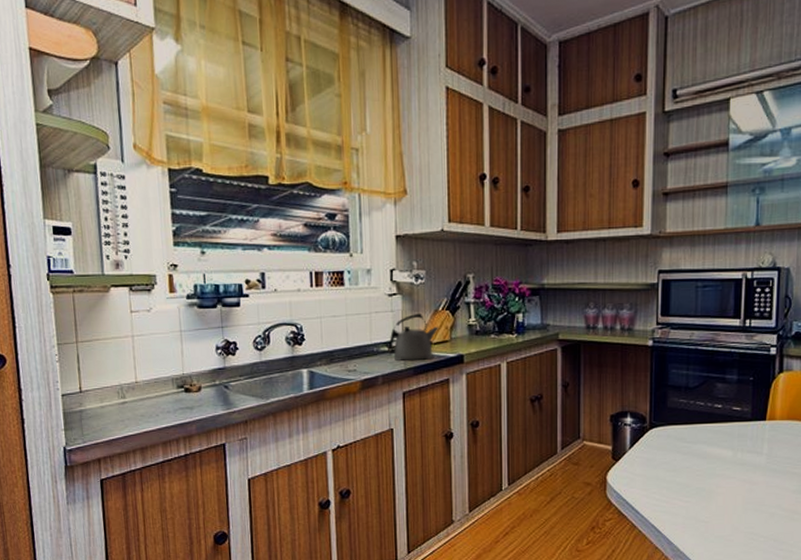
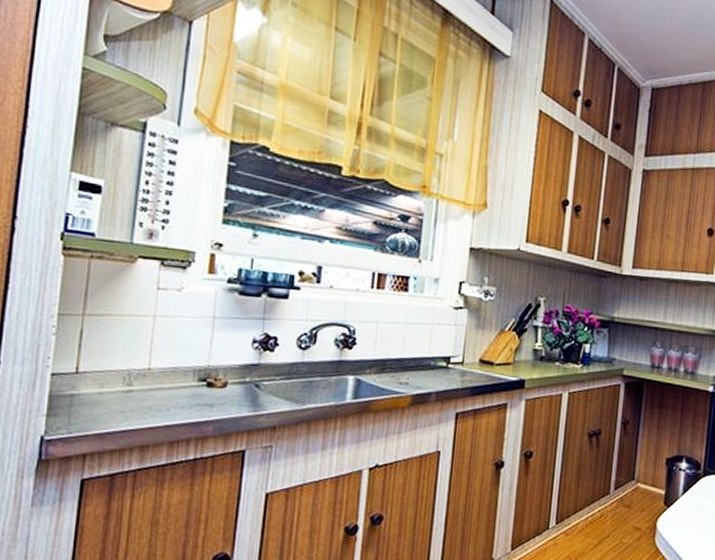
kettle: present [389,312,440,362] -> none [447,330,504,381]

